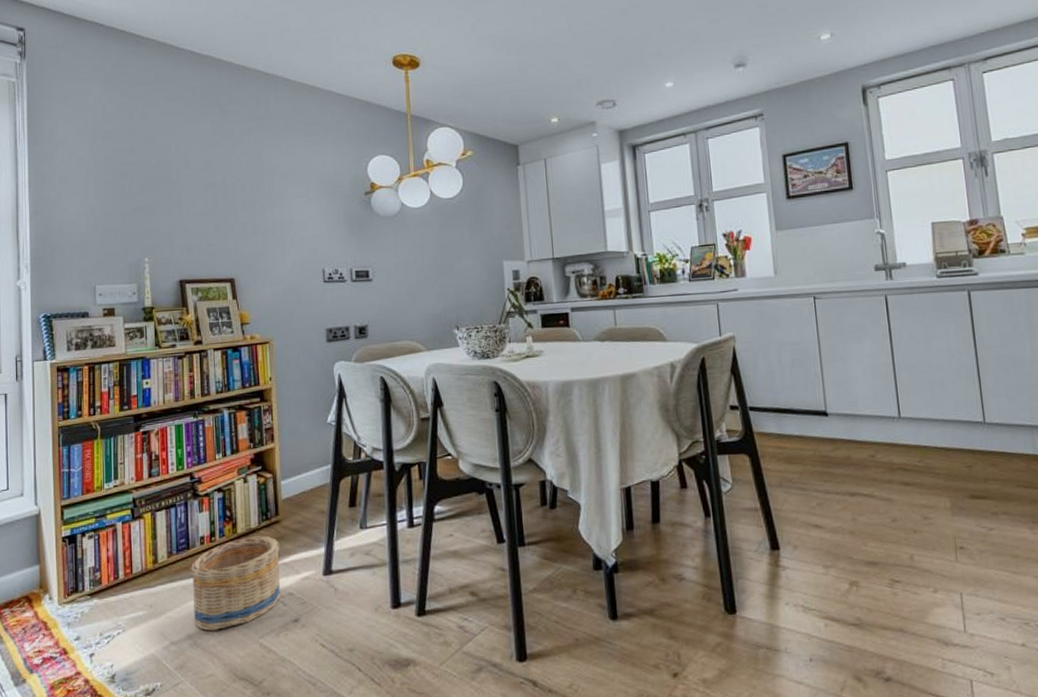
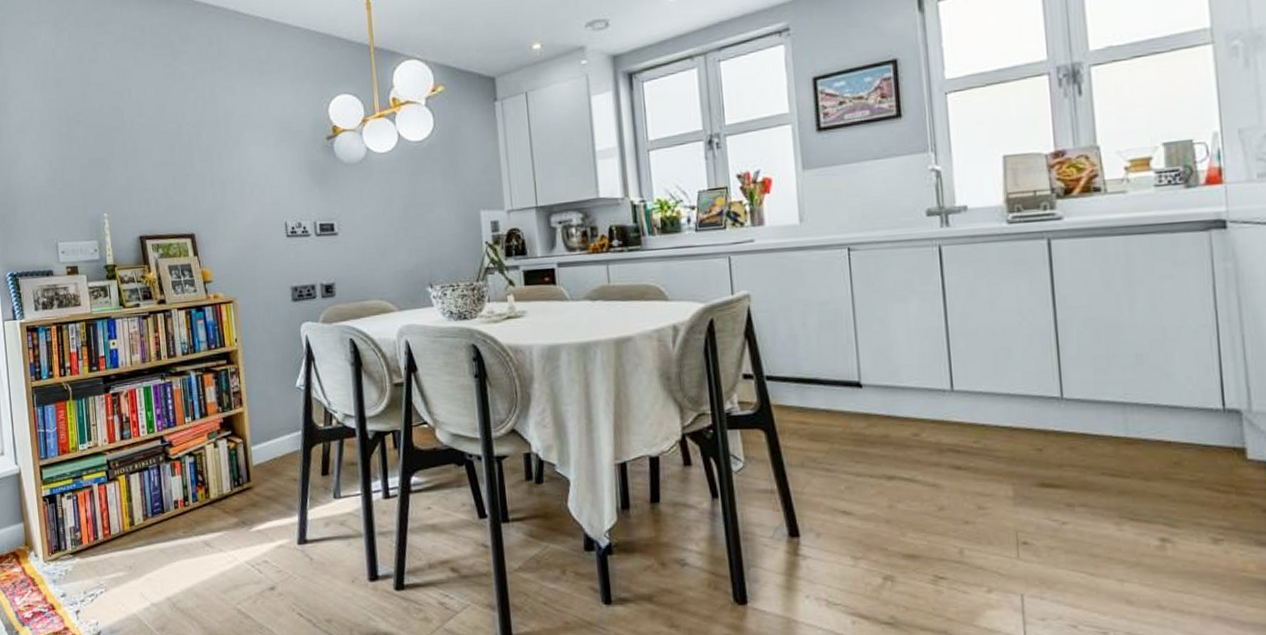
basket: present [190,536,280,631] -> none [166,502,256,595]

